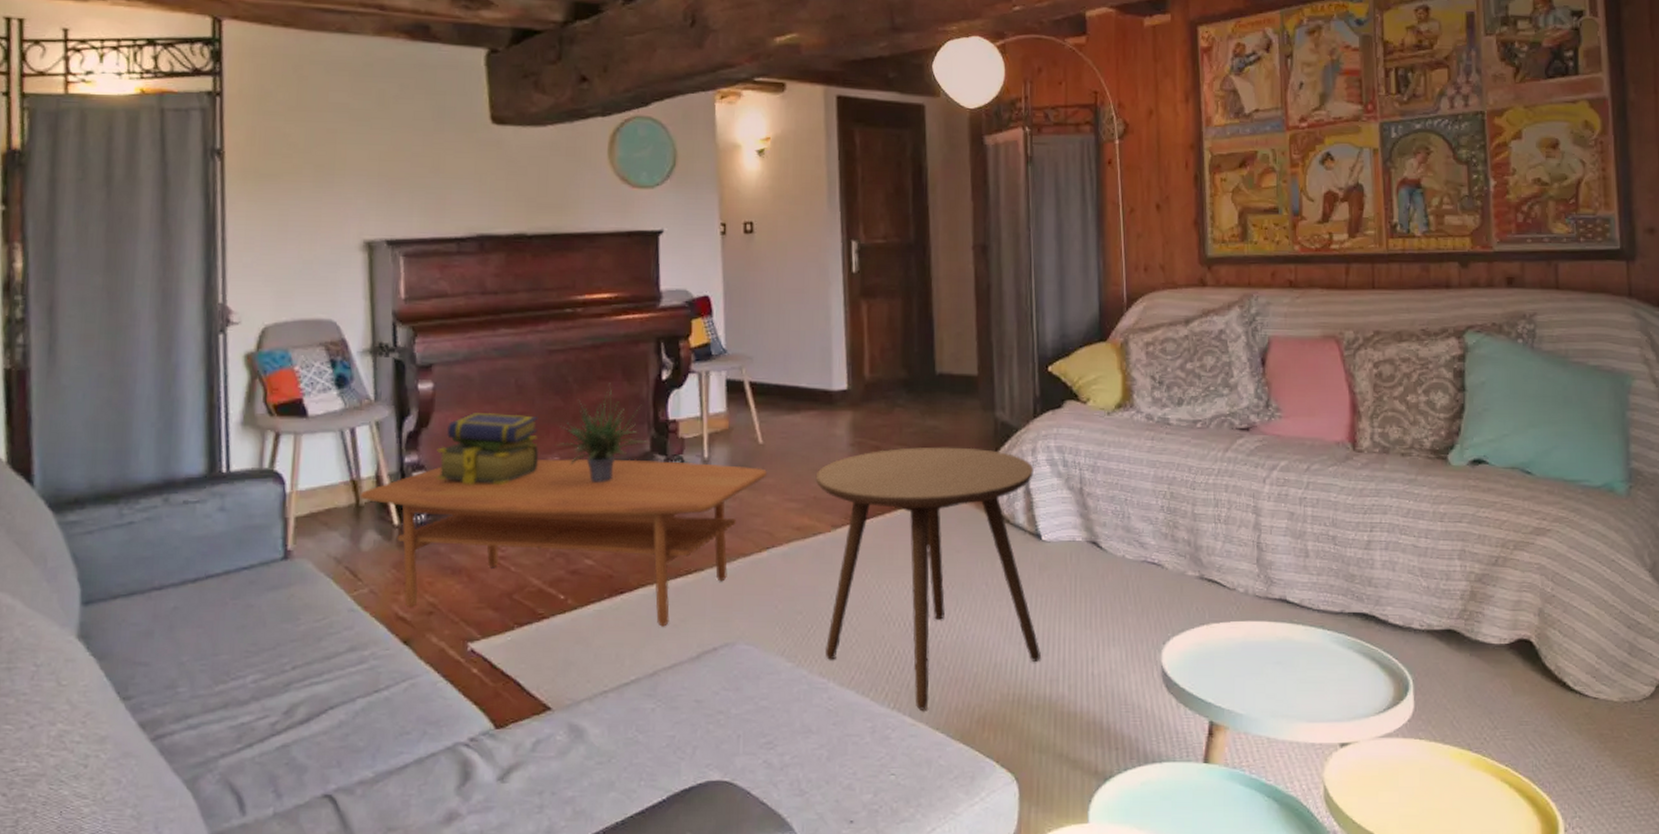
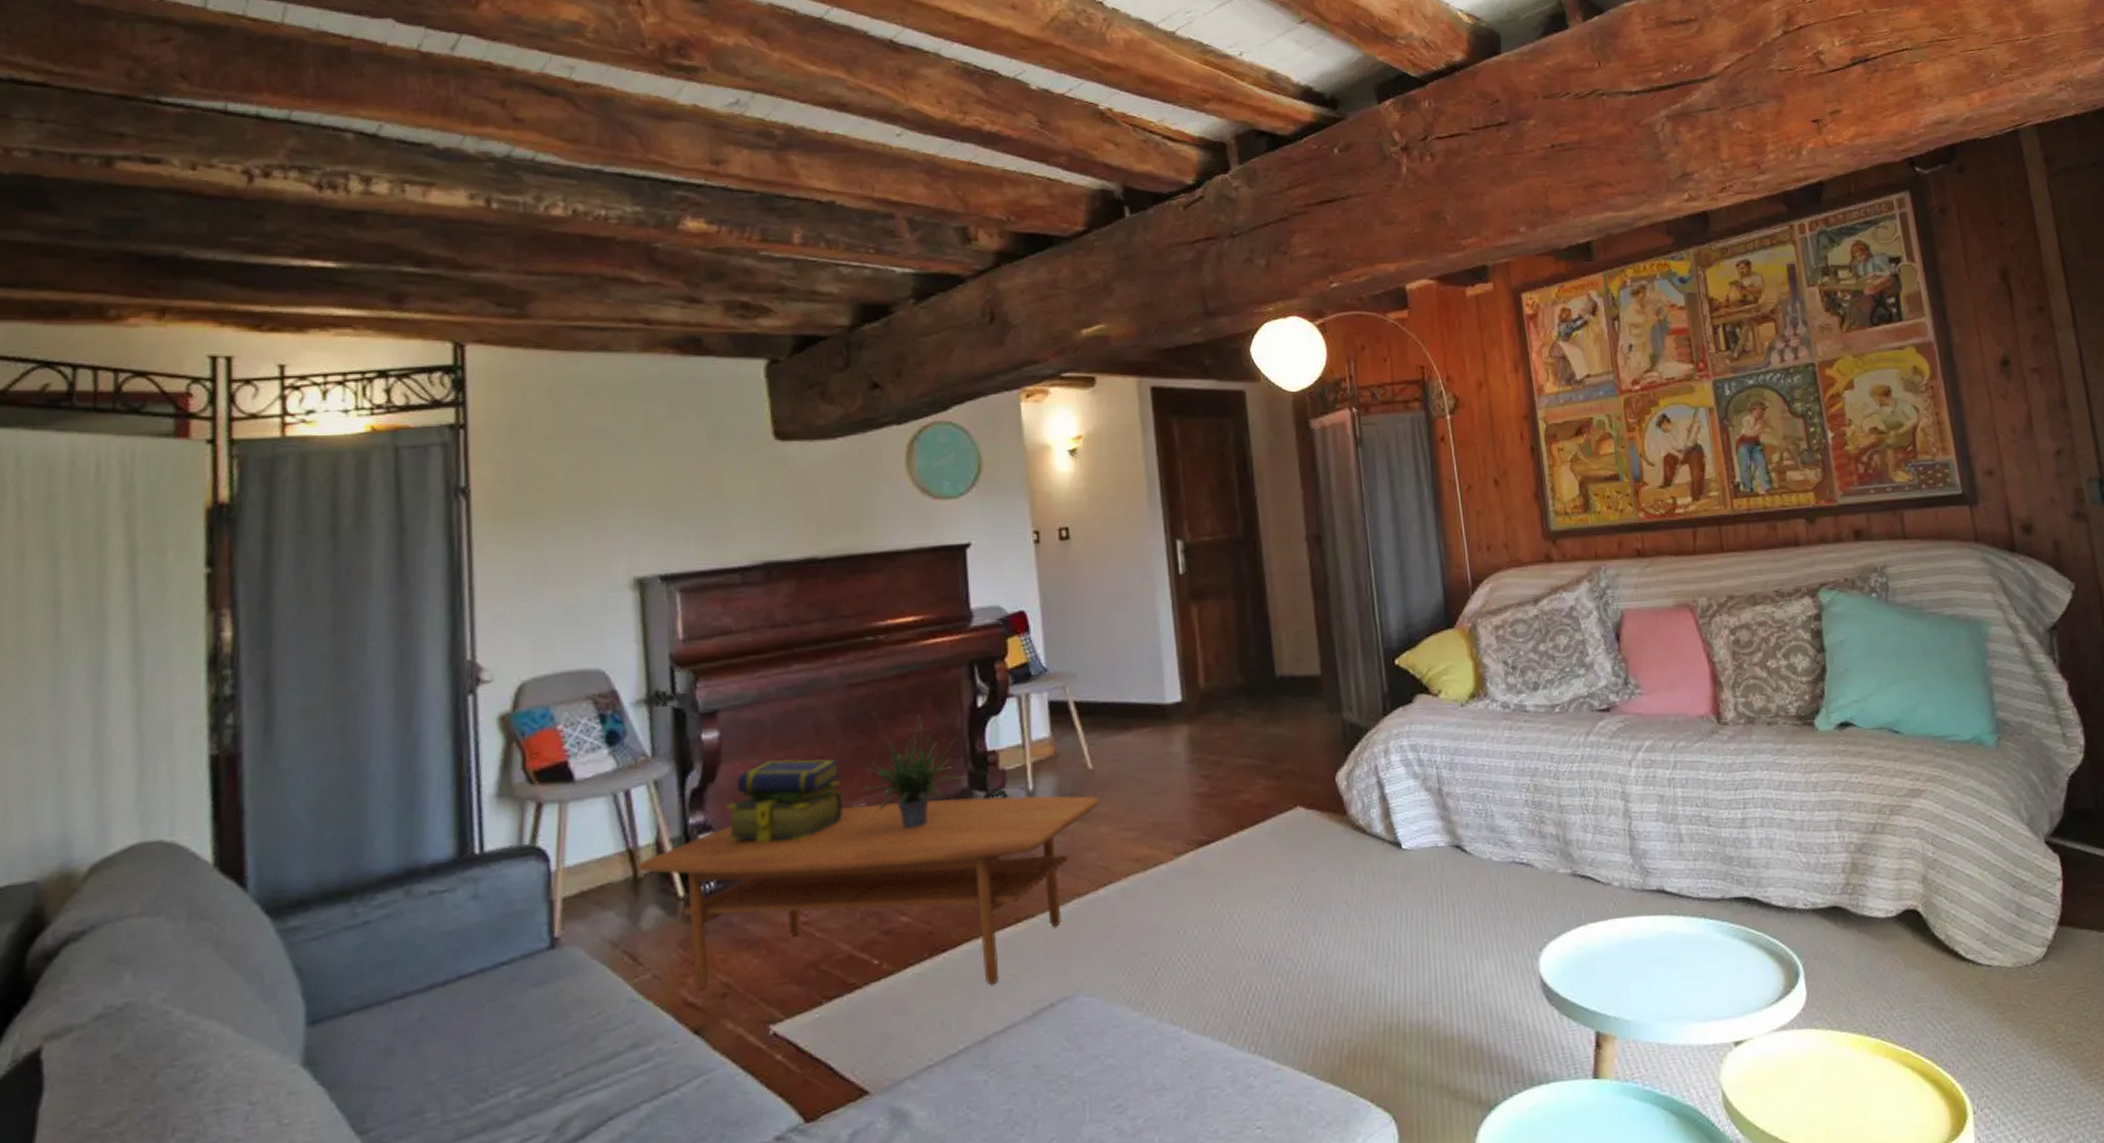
side table: present [815,447,1041,710] -> none [1153,754,1410,1052]

